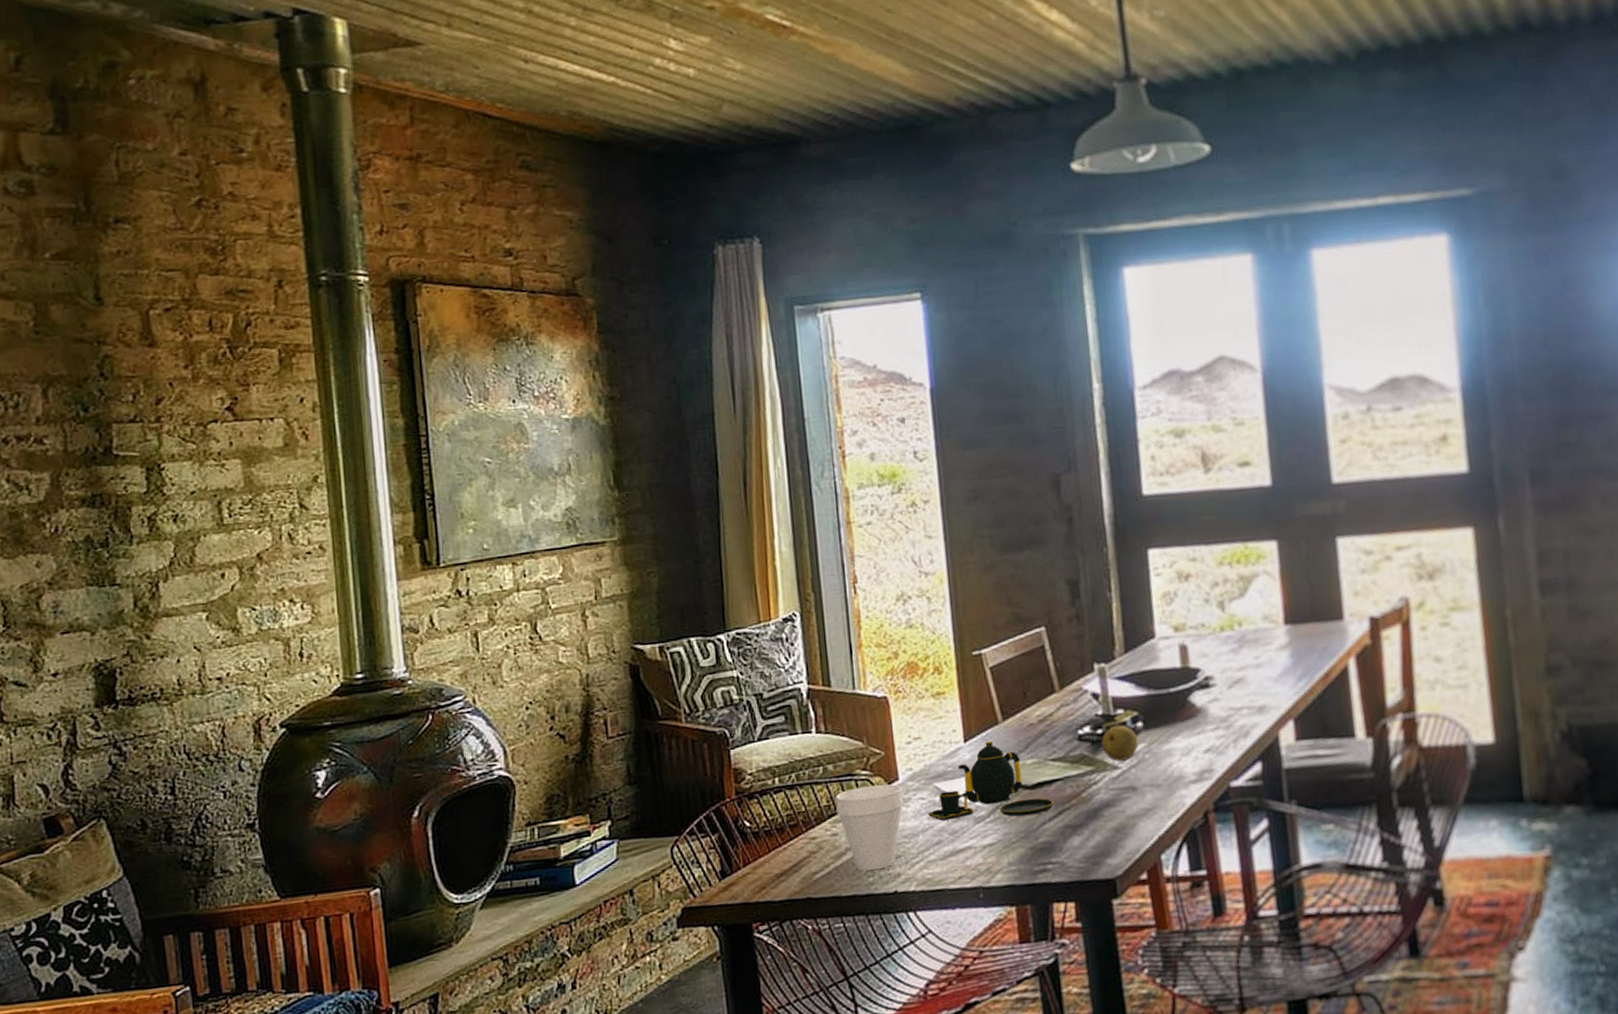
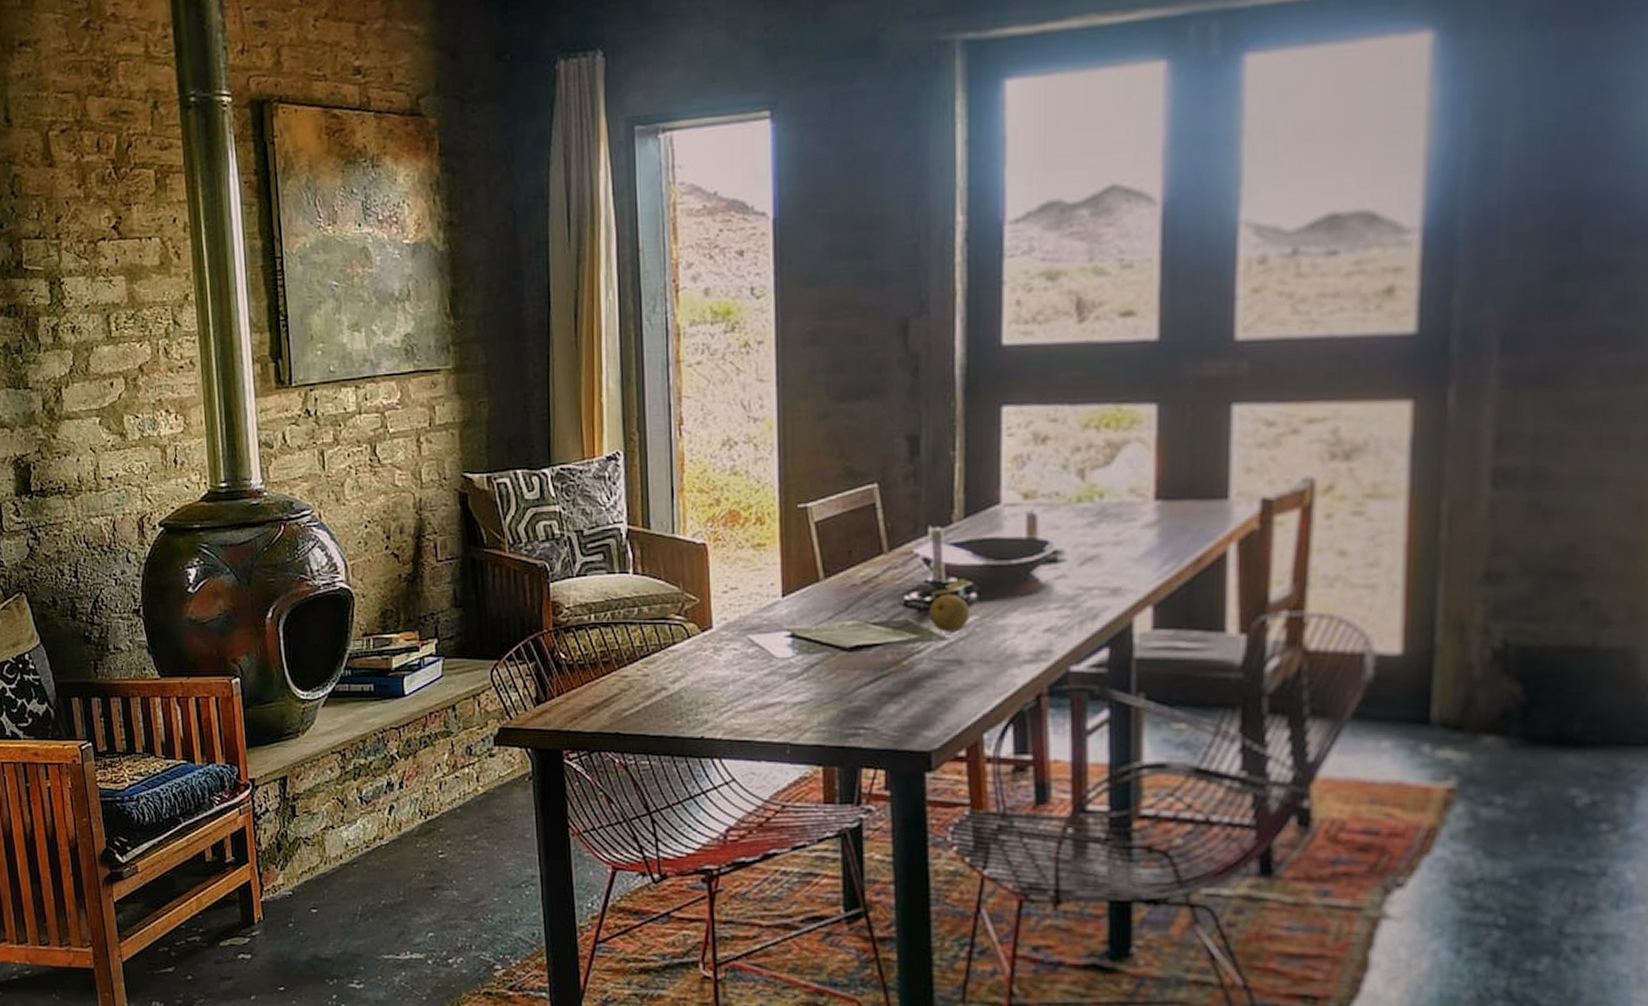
cup: present [835,784,905,871] -> none [648,630,717,715]
teapot: present [928,740,1053,821] -> none [739,597,871,678]

